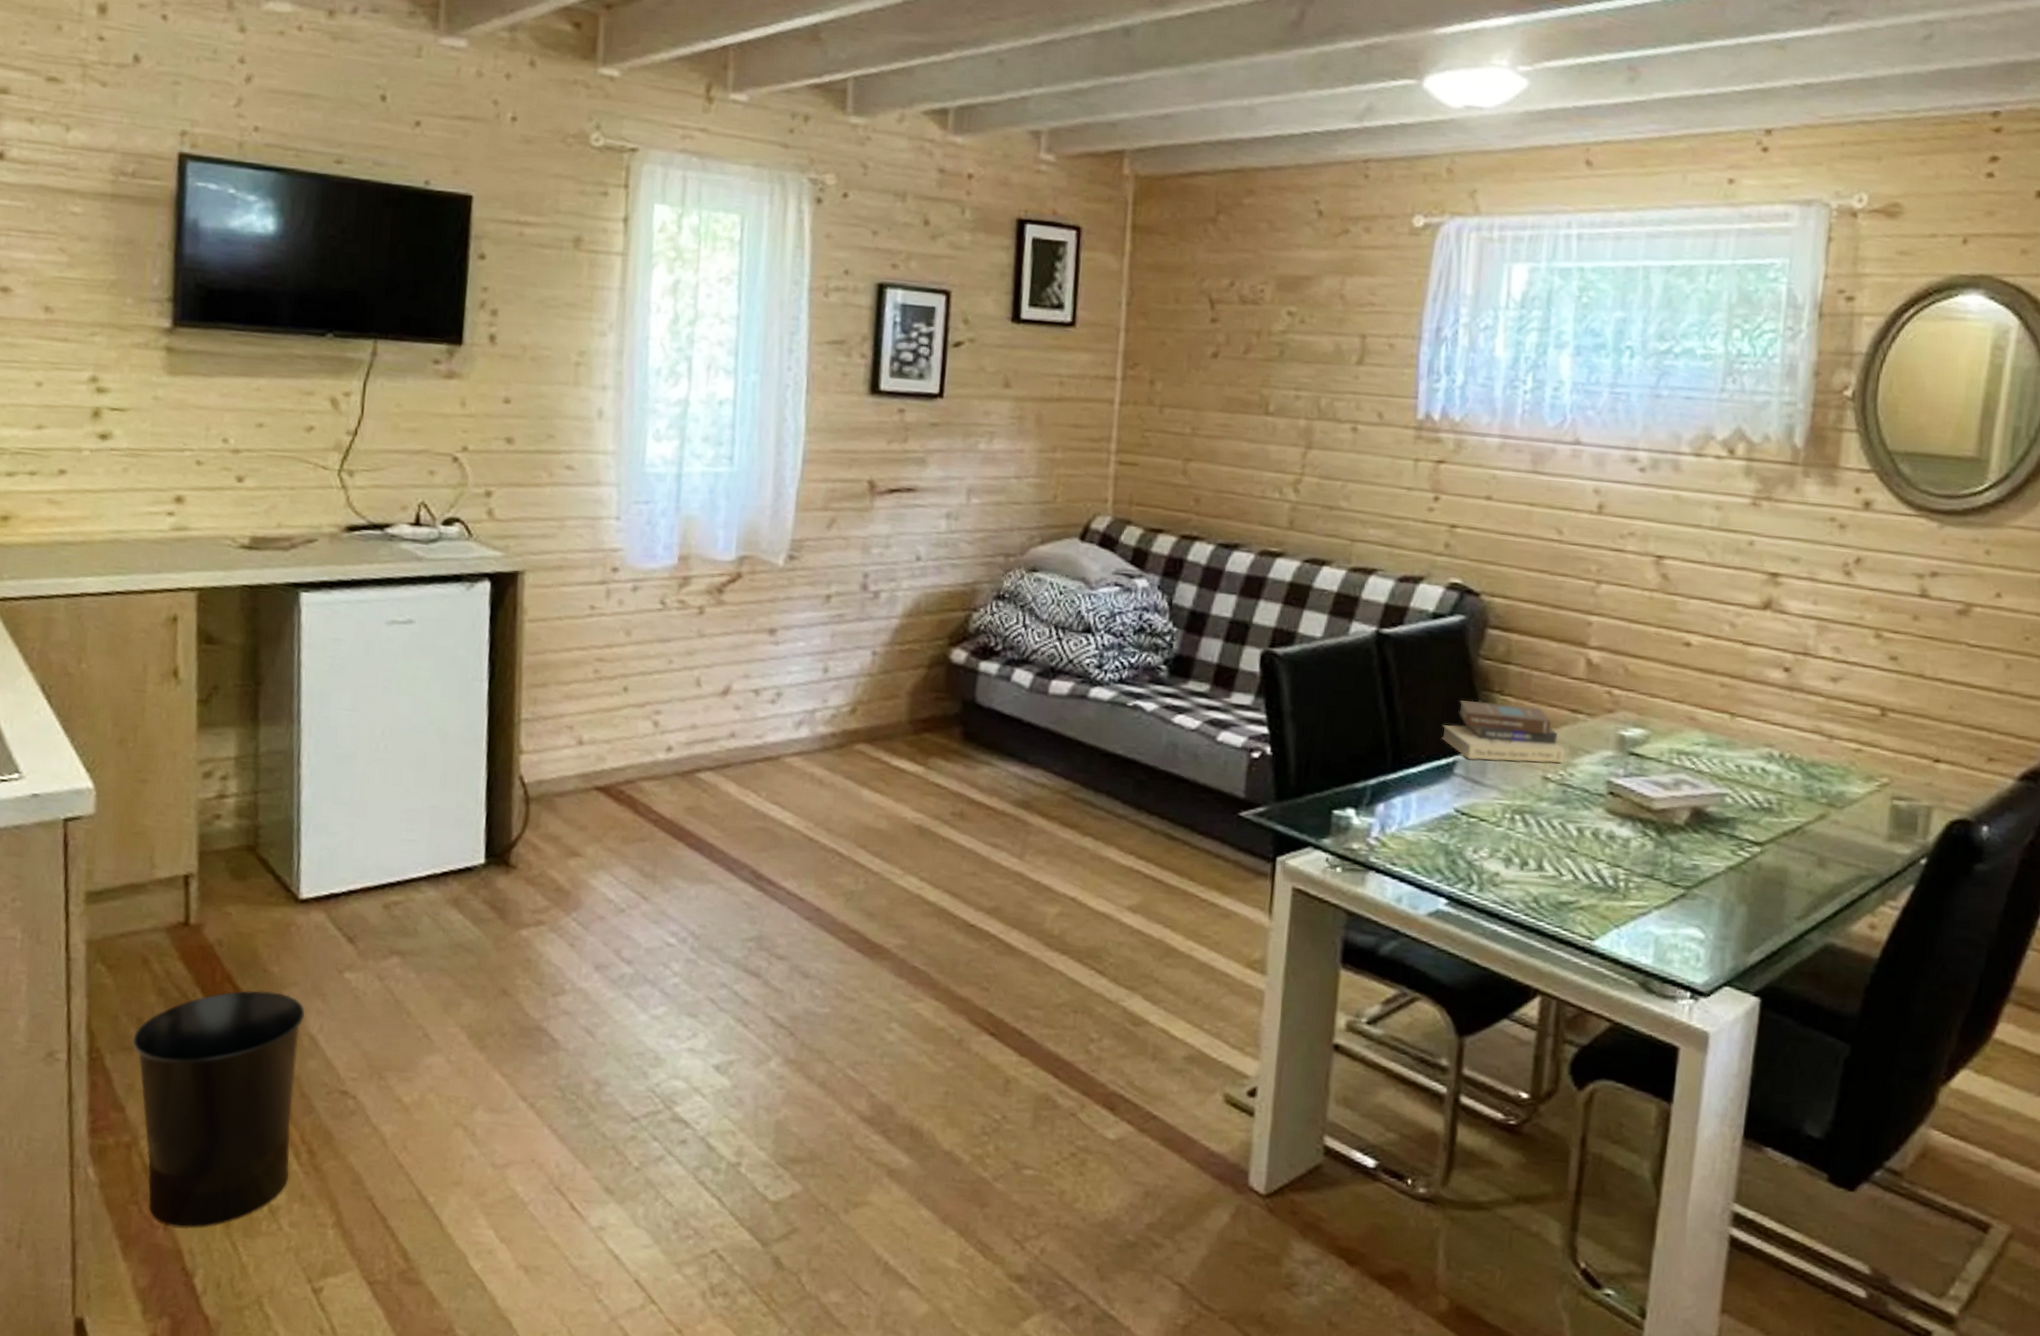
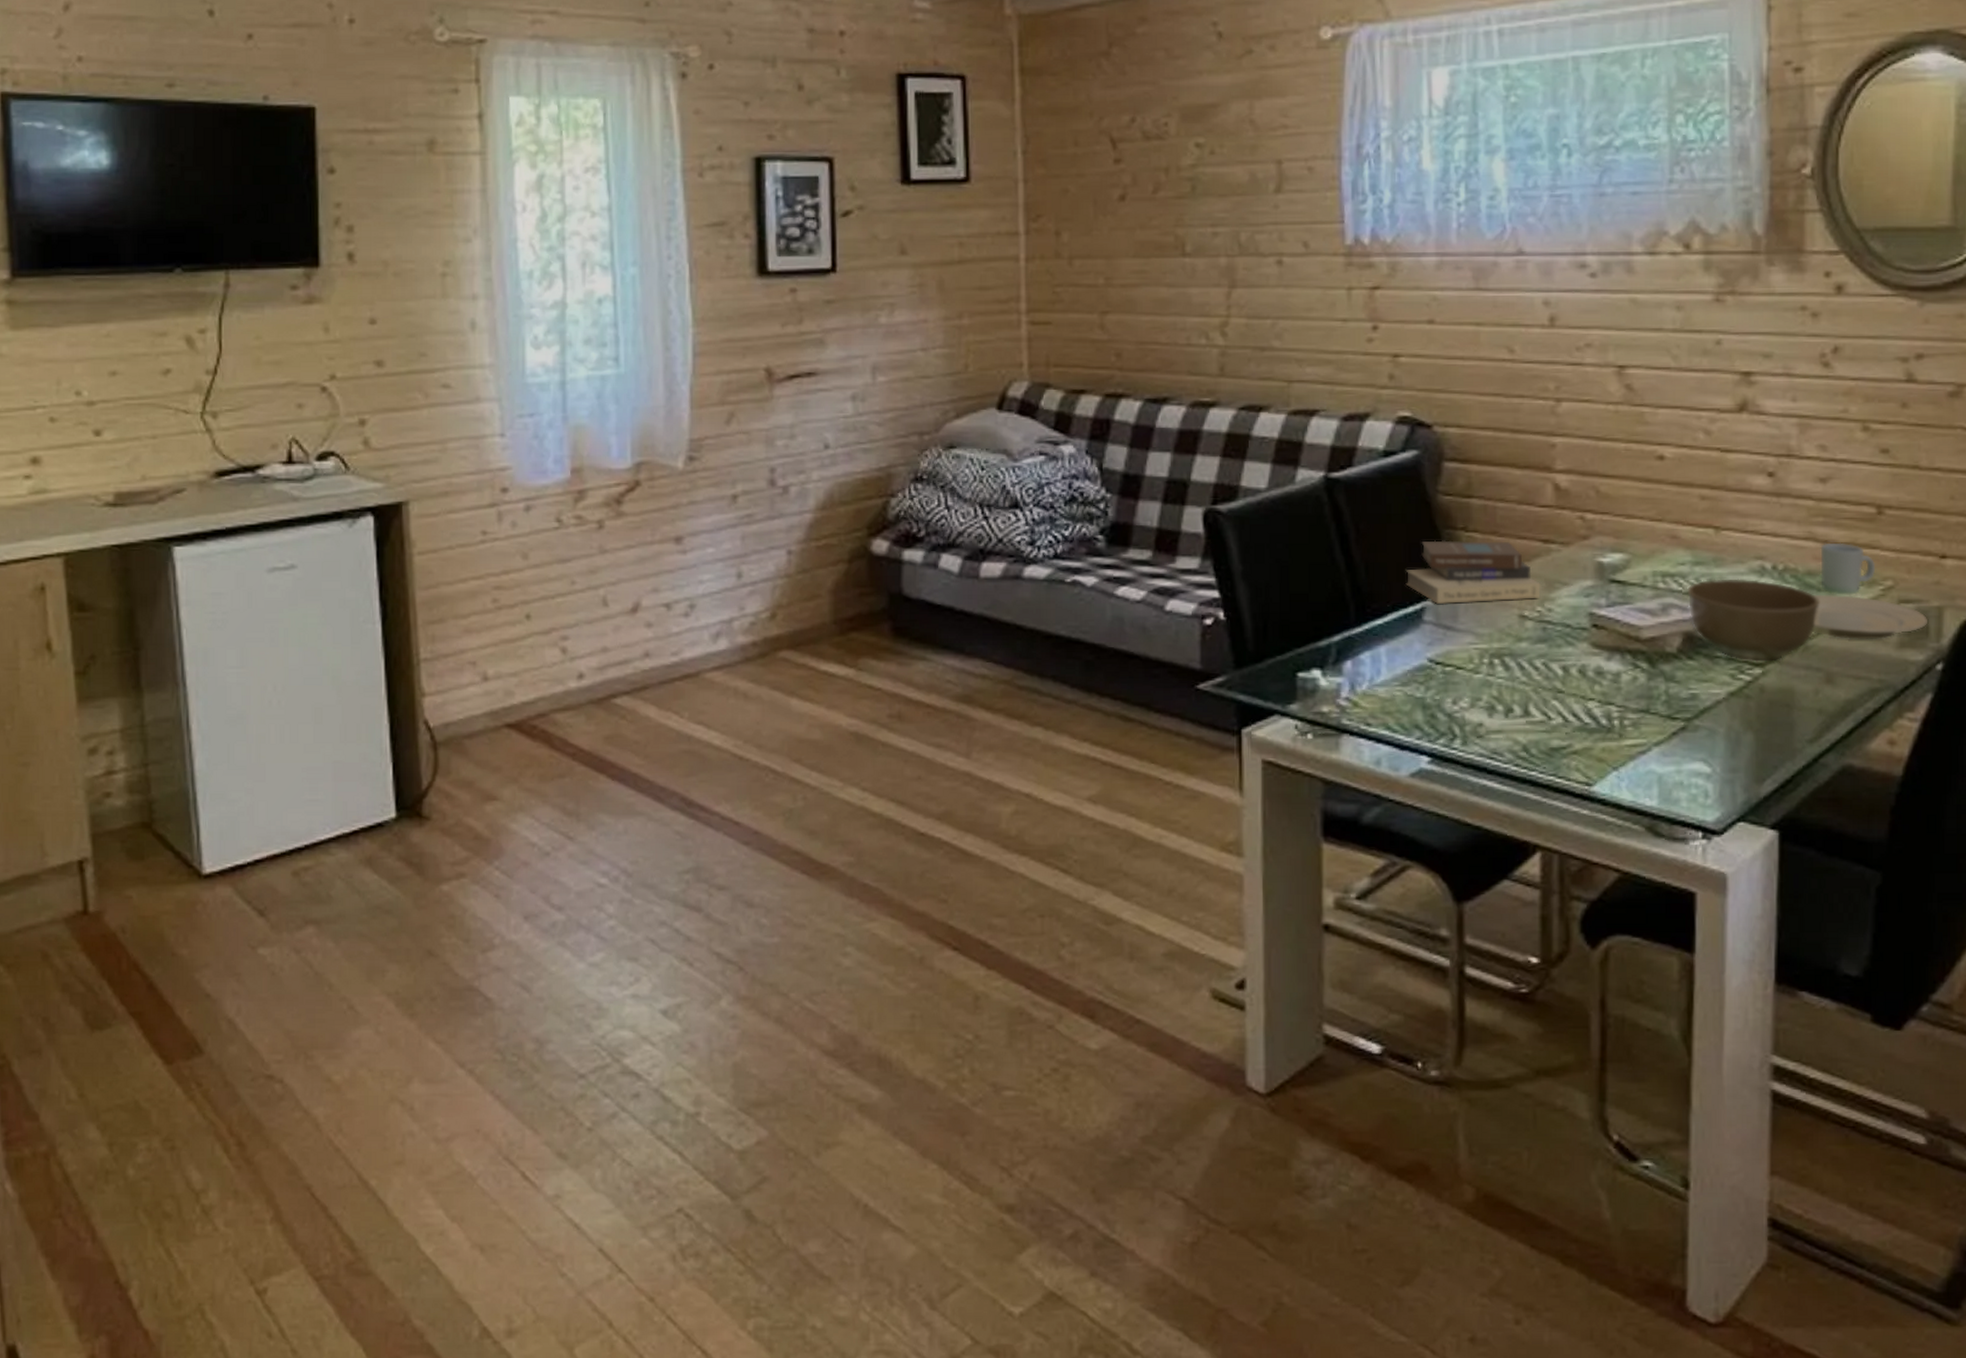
waste bin: present [131,990,306,1227] -> none [39,975,221,1237]
bowl: none [1699,761,1820,842] -> present [1687,579,1819,662]
plate: none [1810,785,1917,831] -> present [1812,594,1927,639]
mug: none [1822,737,1875,789] -> present [1820,542,1876,596]

